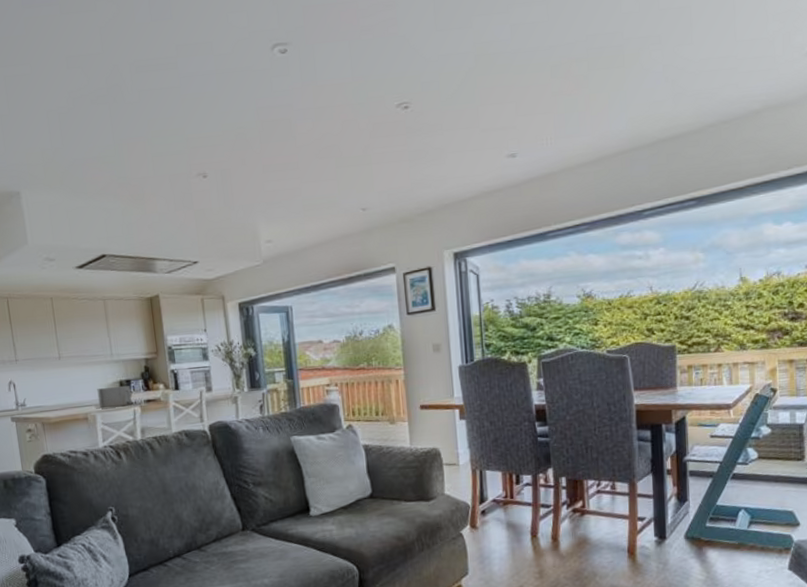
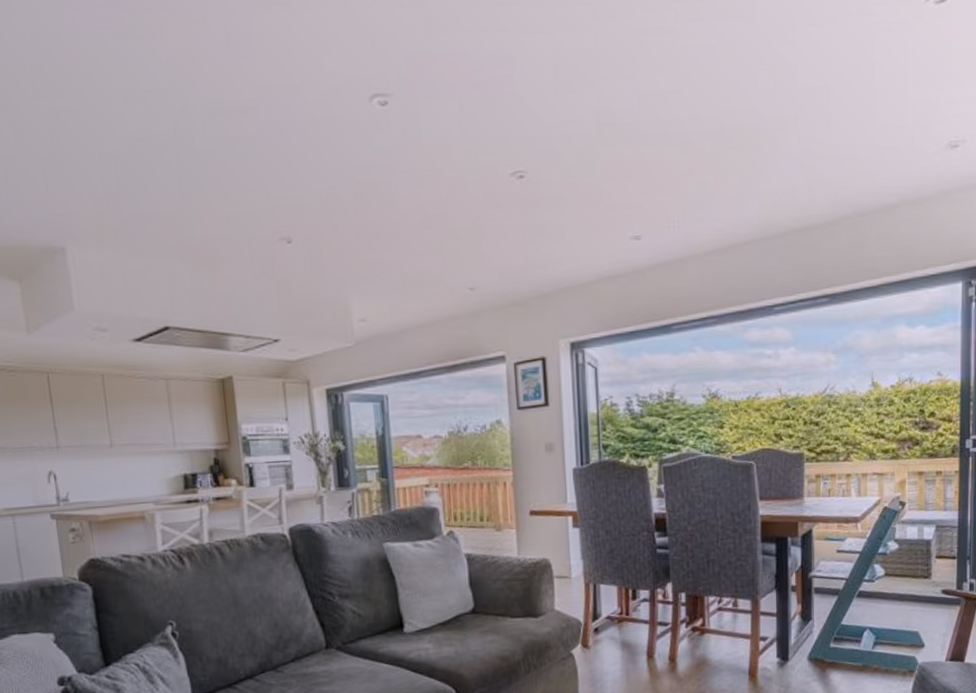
toaster: present [97,385,133,409] -> none [156,480,199,506]

